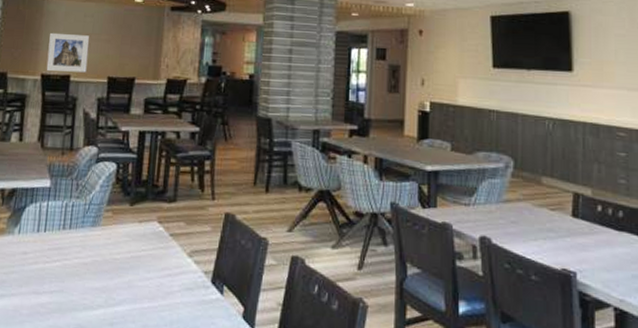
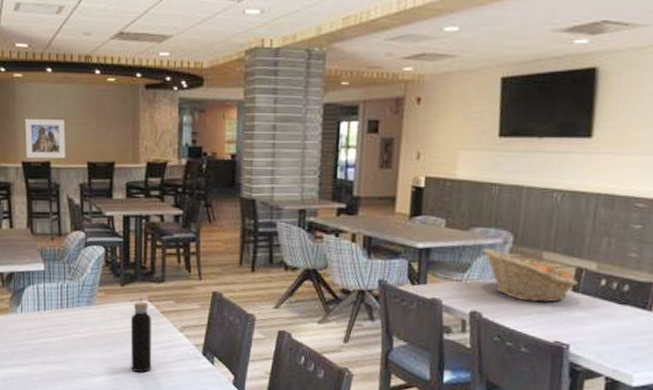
water bottle: none [133,218,160,305] -> present [130,297,152,373]
fruit basket: none [487,171,577,228] -> present [482,247,579,303]

